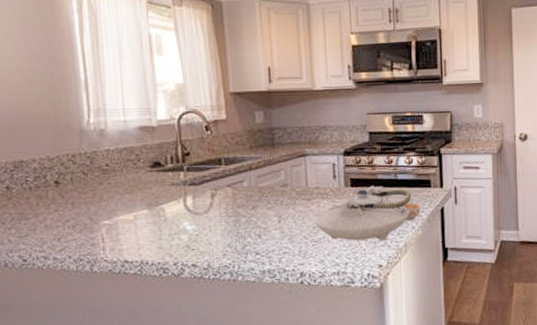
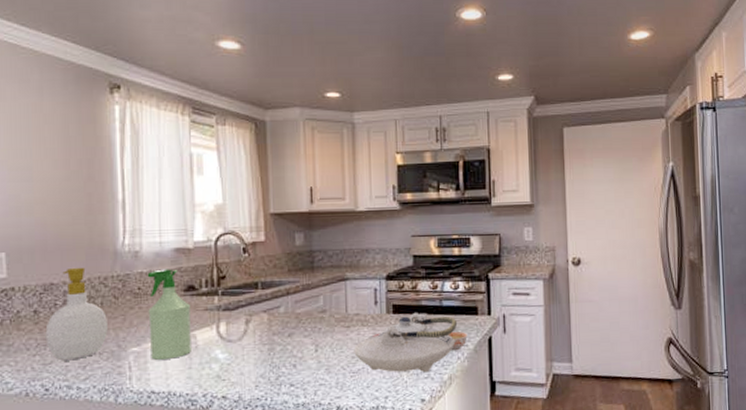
soap bottle: none [19,145,79,234] -> present [45,267,108,361]
spray bottle: none [114,146,161,232] -> present [147,269,191,360]

